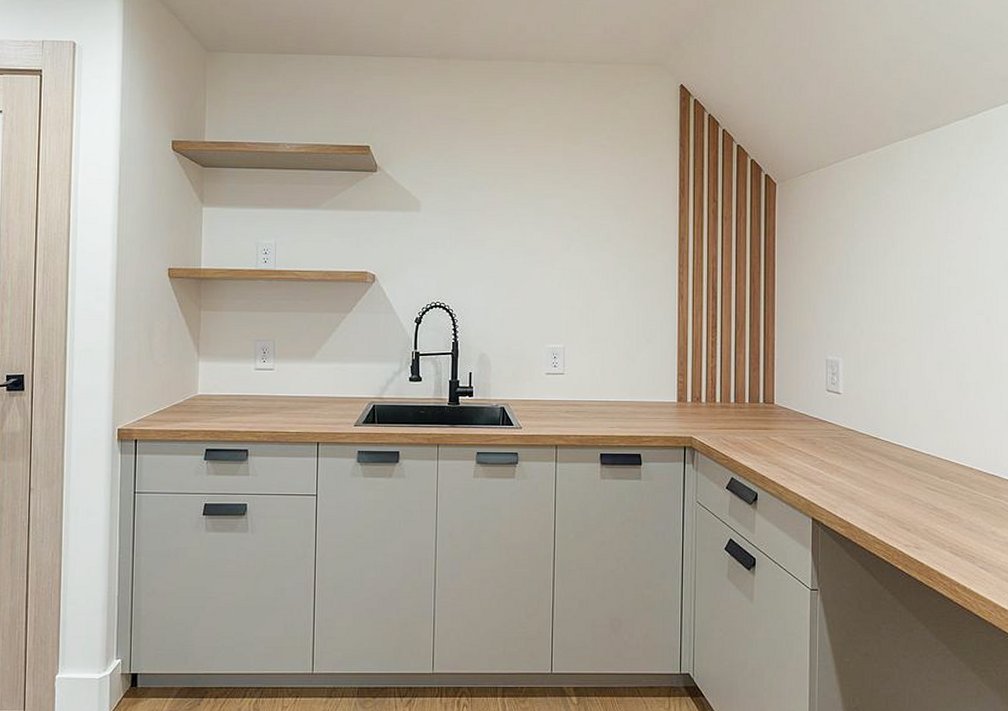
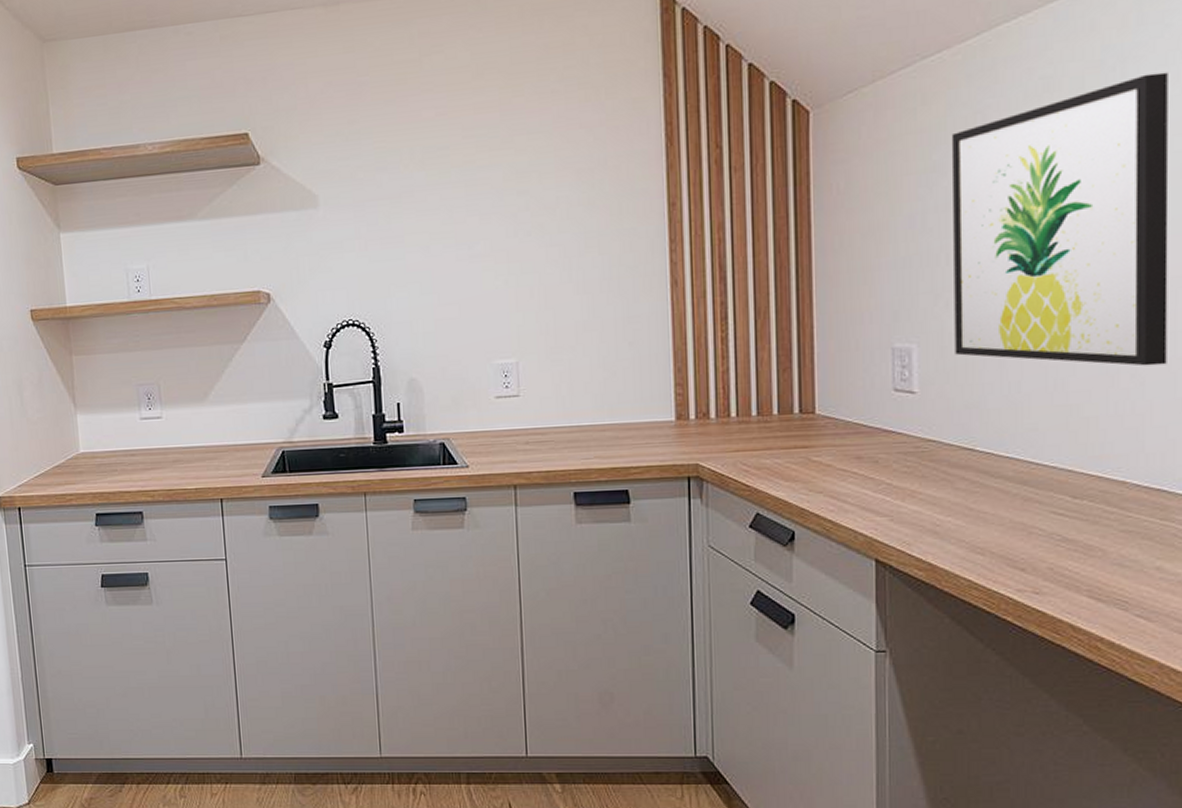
wall art: none [866,187,997,386] -> present [951,72,1169,366]

